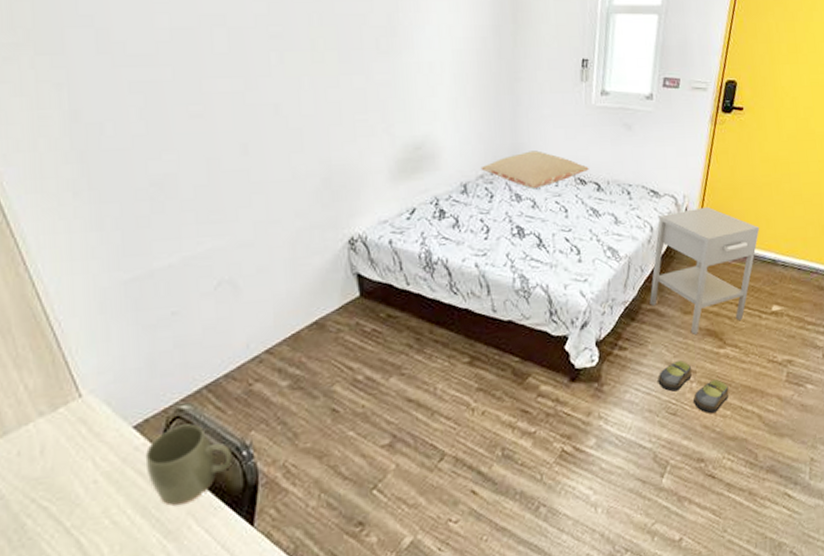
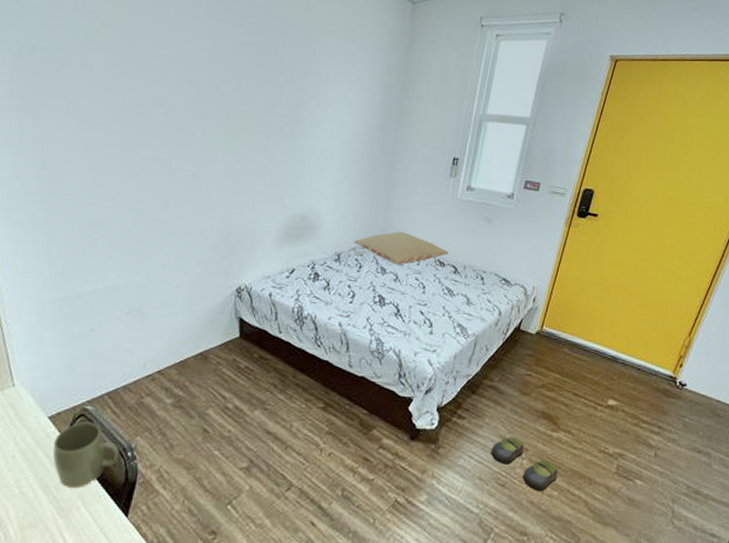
nightstand: present [649,206,760,335] -> none [491,299,603,415]

